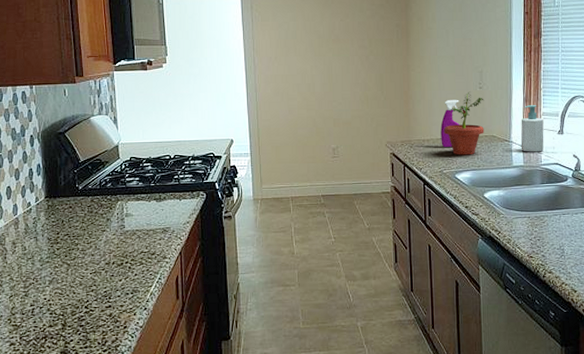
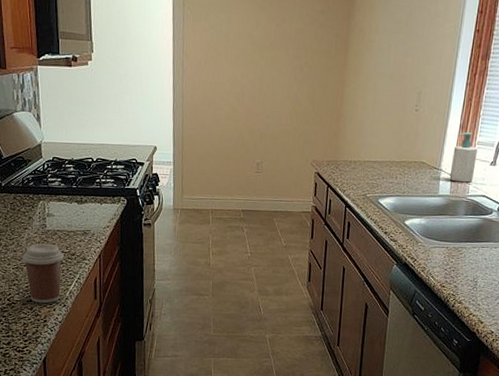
coffee cup: none [100,244,143,309] -> present [22,243,64,304]
spray bottle: present [440,99,460,148] -> none [368,120,393,172]
potted plant: present [444,91,484,155] -> none [372,113,419,181]

